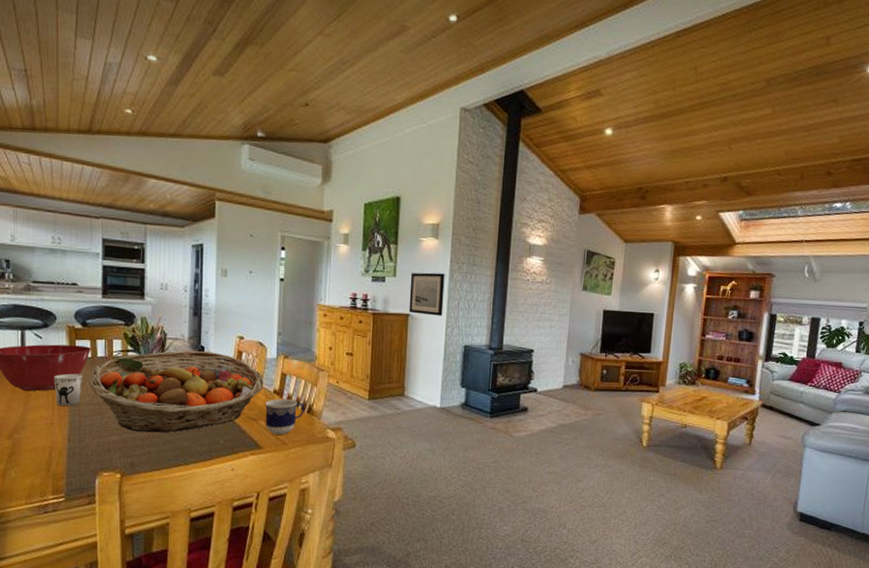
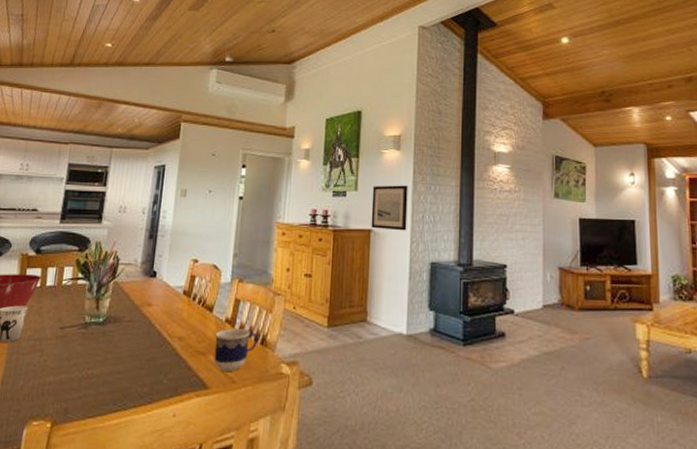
fruit basket: present [90,350,263,433] -> none [34,277,216,372]

